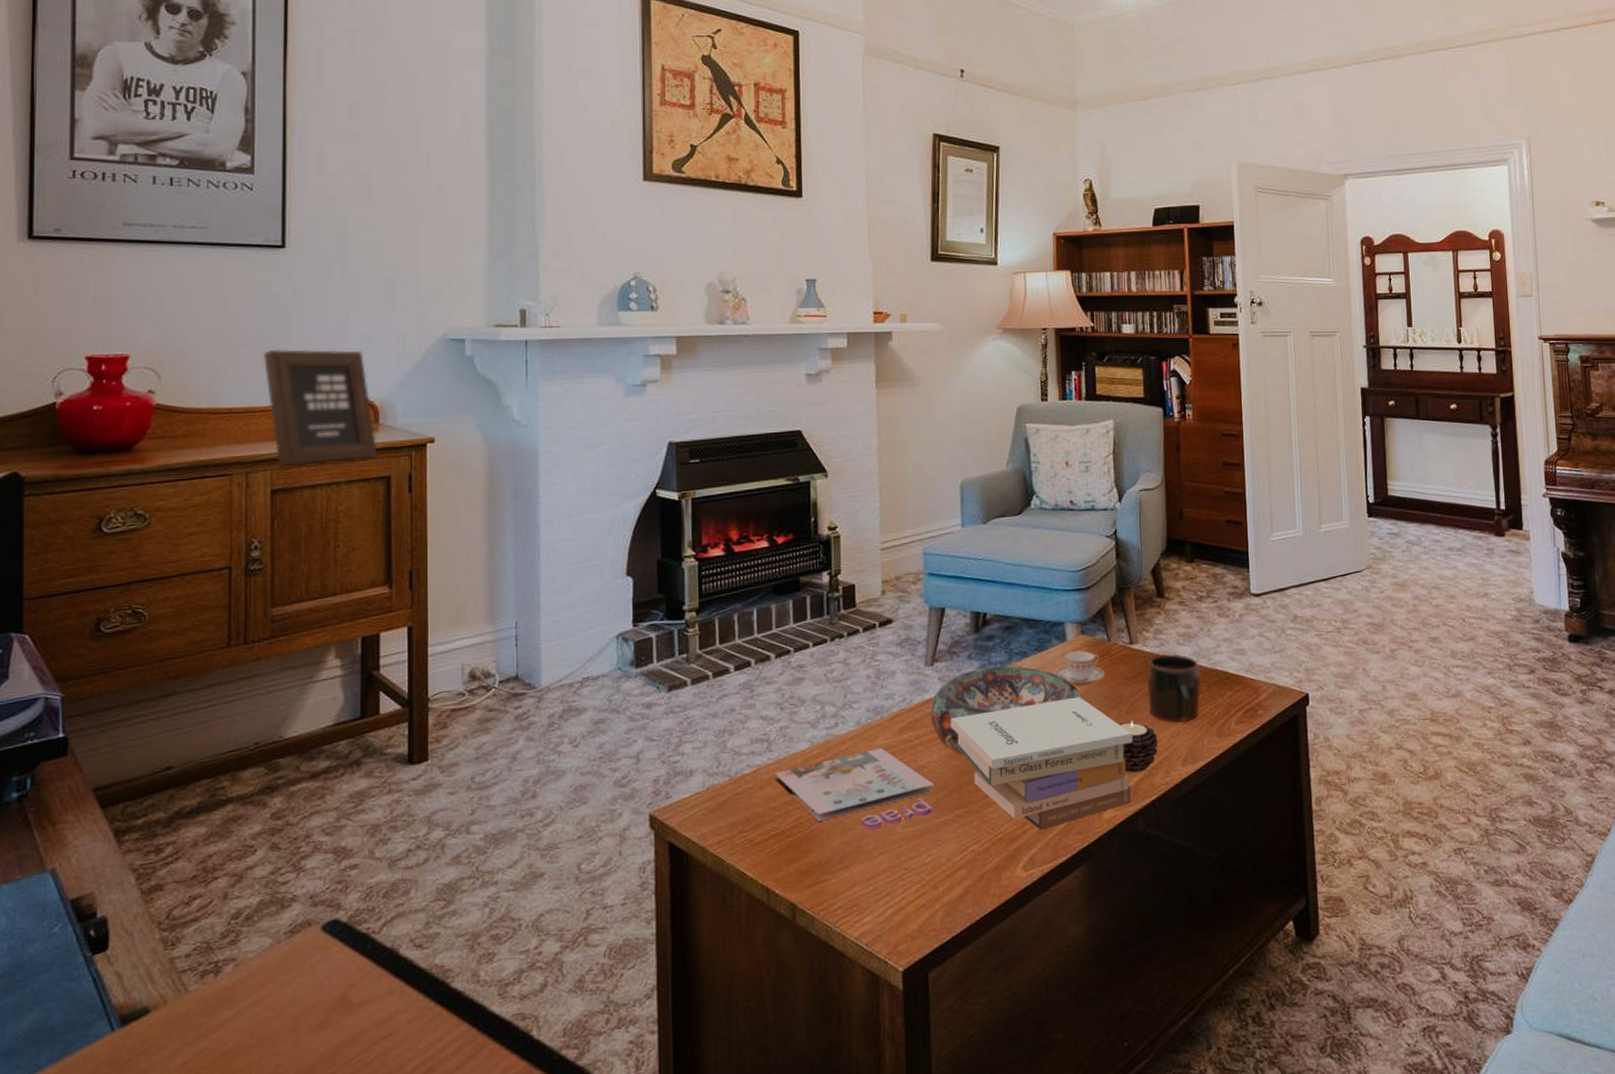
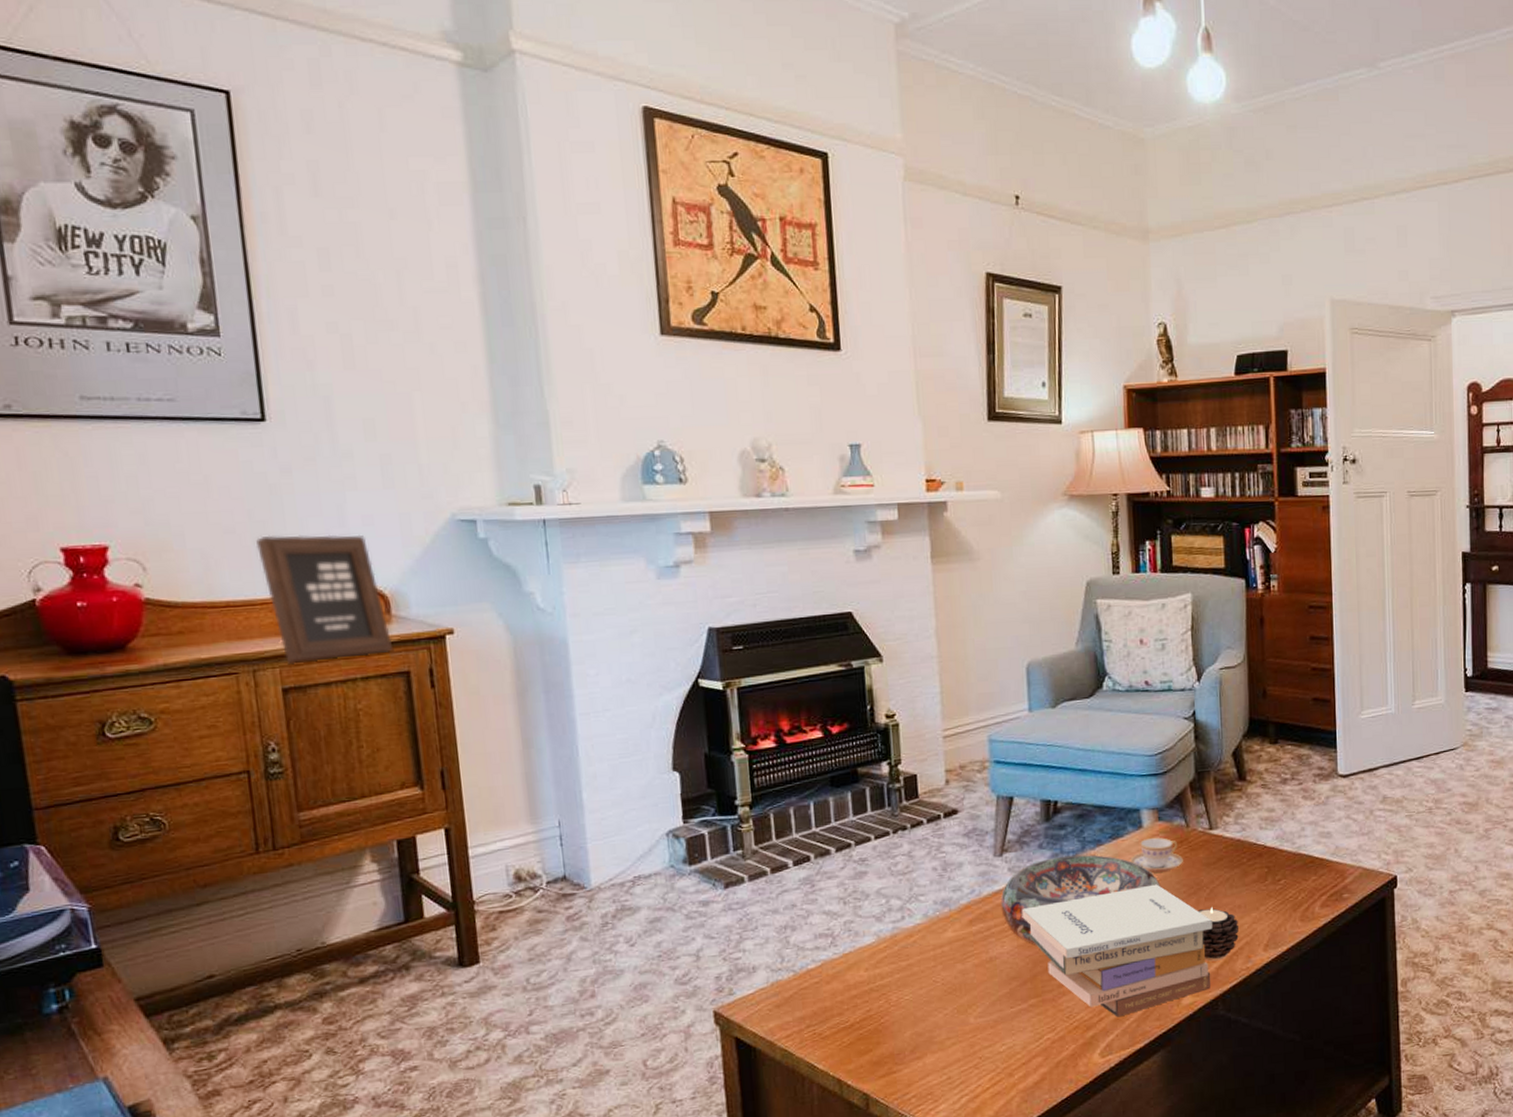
magazine: present [773,747,935,831] -> none [839,939,1007,1022]
mug: present [1147,653,1201,724] -> none [1227,838,1285,909]

